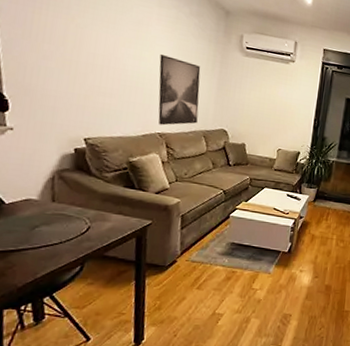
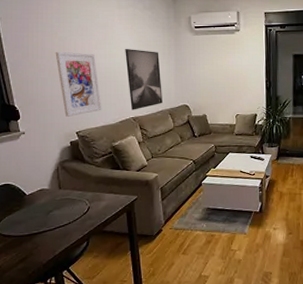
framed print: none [68,39,122,120] -> present [55,51,102,117]

